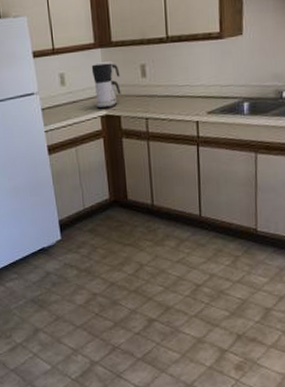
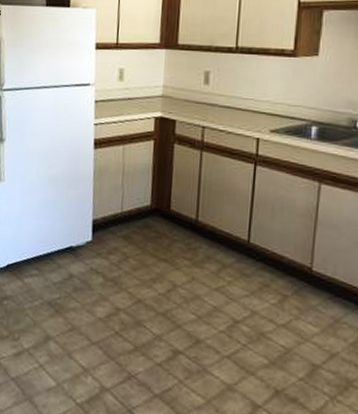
coffee maker: present [91,61,121,109] -> none [151,63,182,111]

